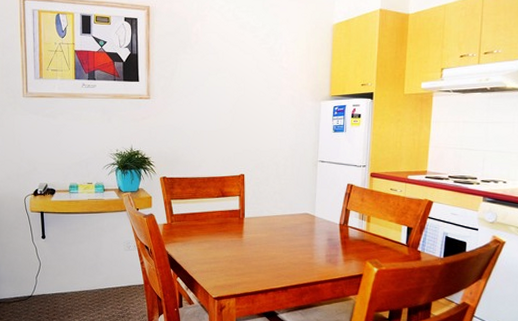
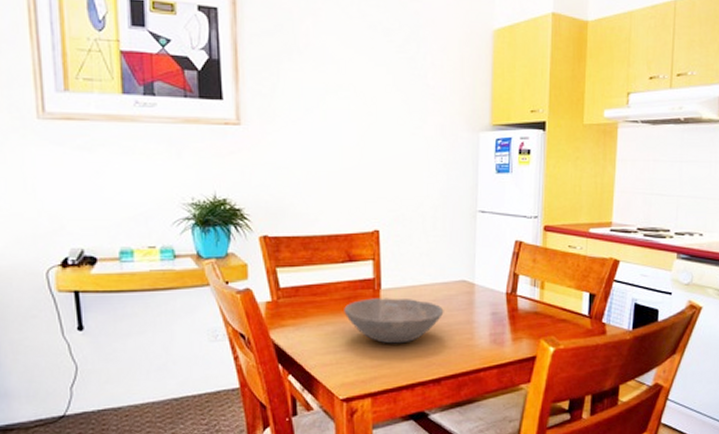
bowl: none [217,224,291,259] -> present [344,298,444,344]

